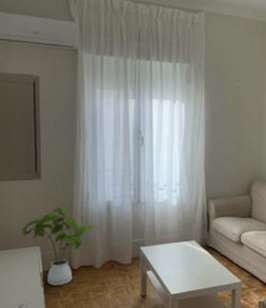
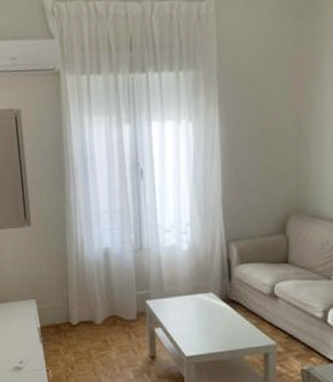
house plant: present [21,207,98,285] -> none [15,256,96,342]

